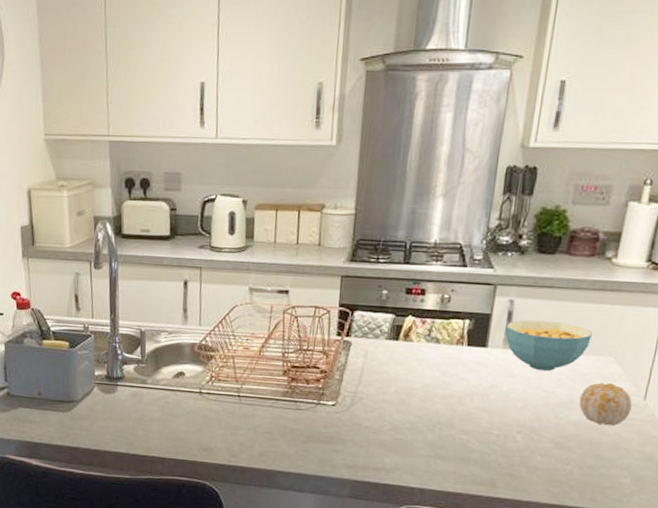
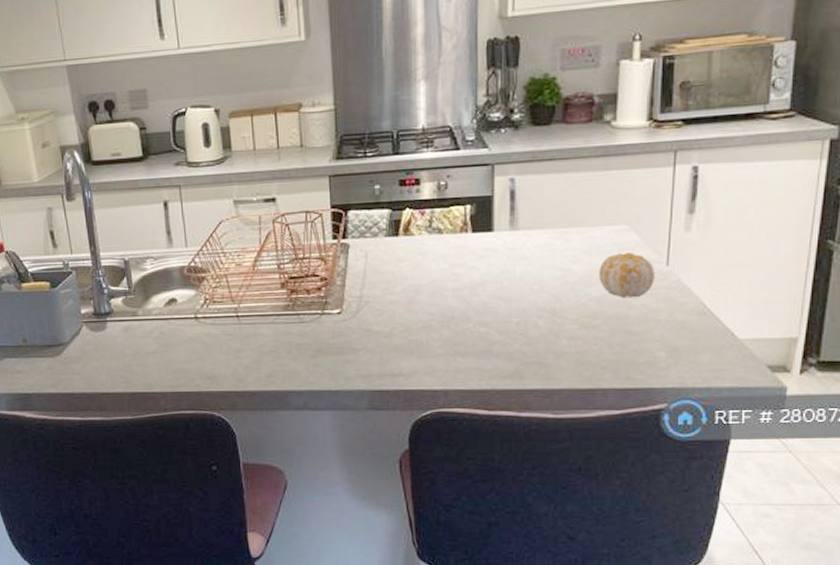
cereal bowl: present [505,320,592,372] -> none [510,195,601,249]

